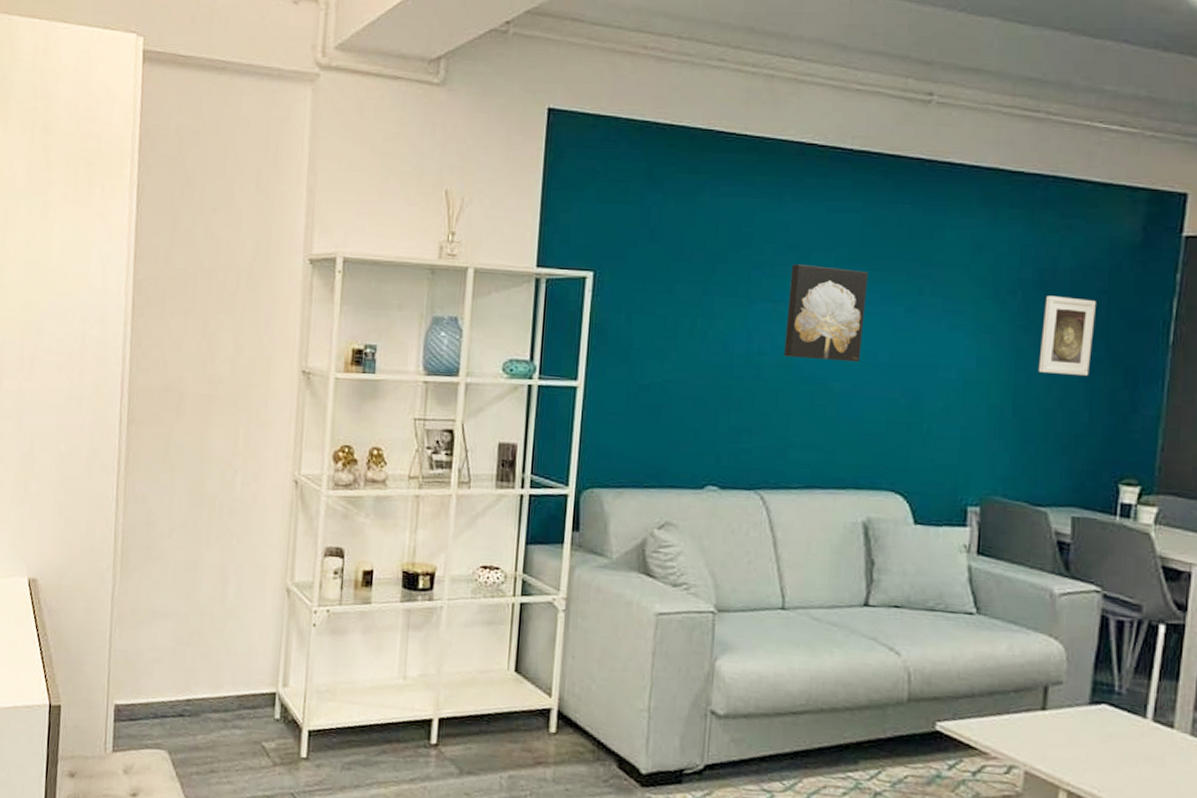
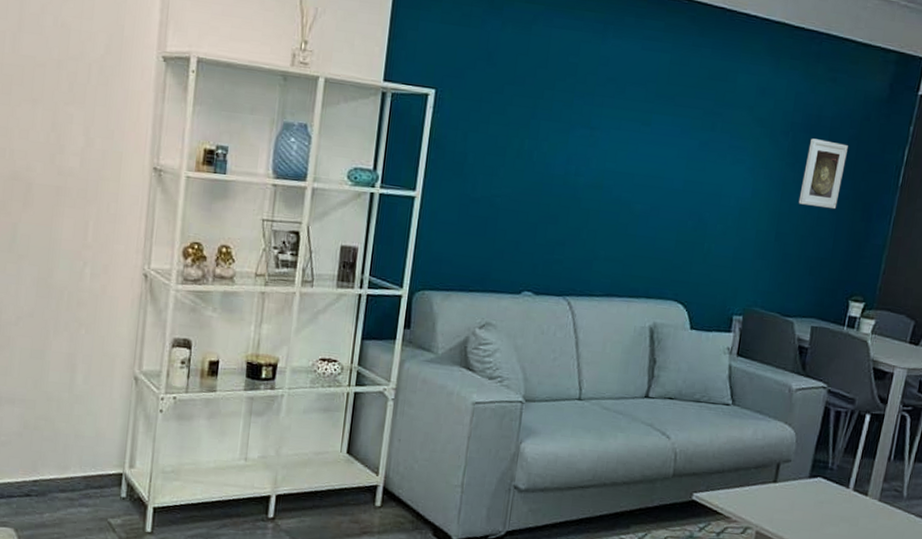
wall art: present [784,264,869,363] -> none [596,95,672,188]

